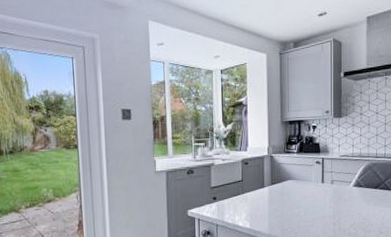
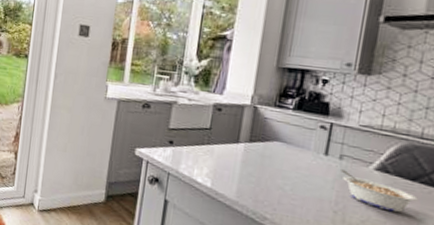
legume: none [333,191,380,214] -> present [341,169,418,213]

